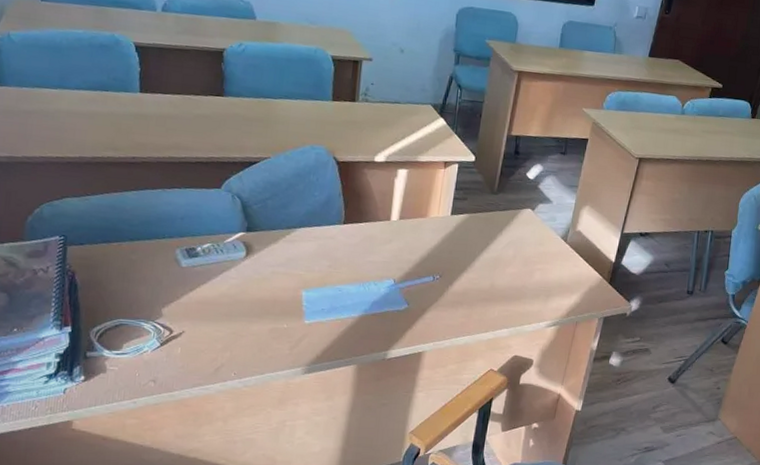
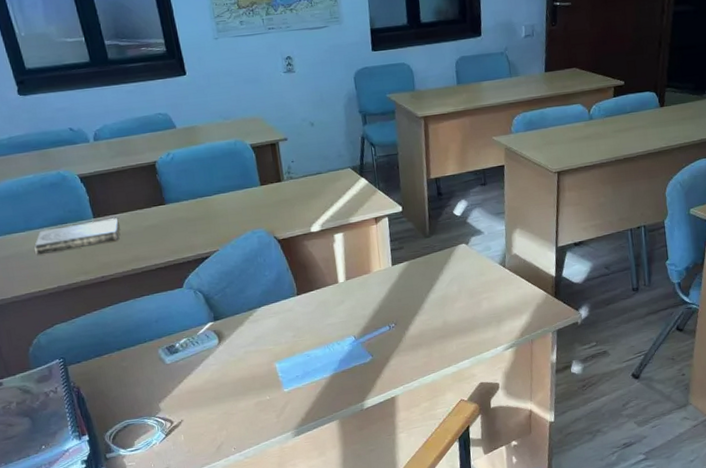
book: none [62,92,167,122] -> present [33,218,120,255]

